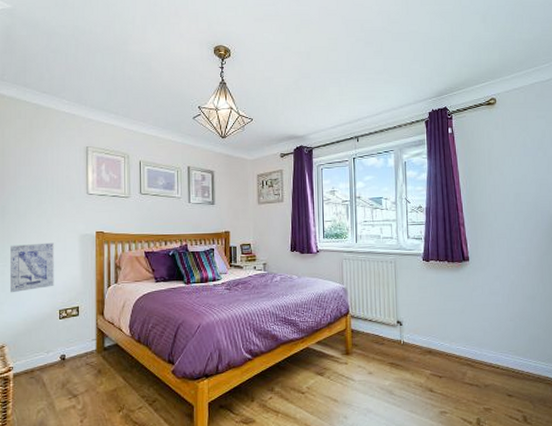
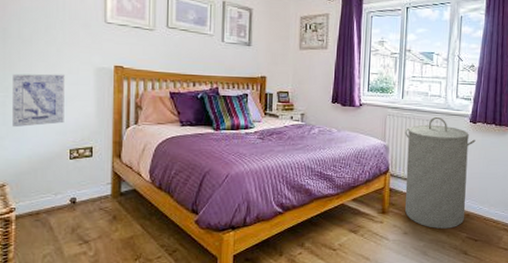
laundry hamper: none [361,257,430,367] -> present [405,116,476,229]

